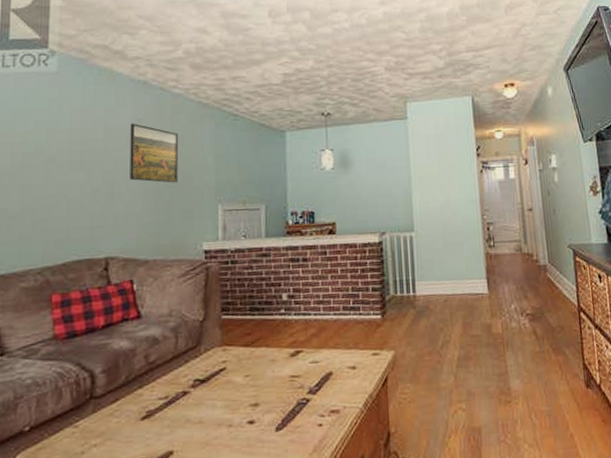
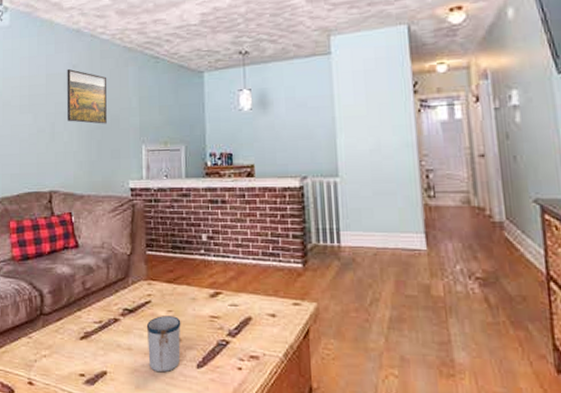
mug: none [220,381,259,443] -> present [146,316,181,373]

